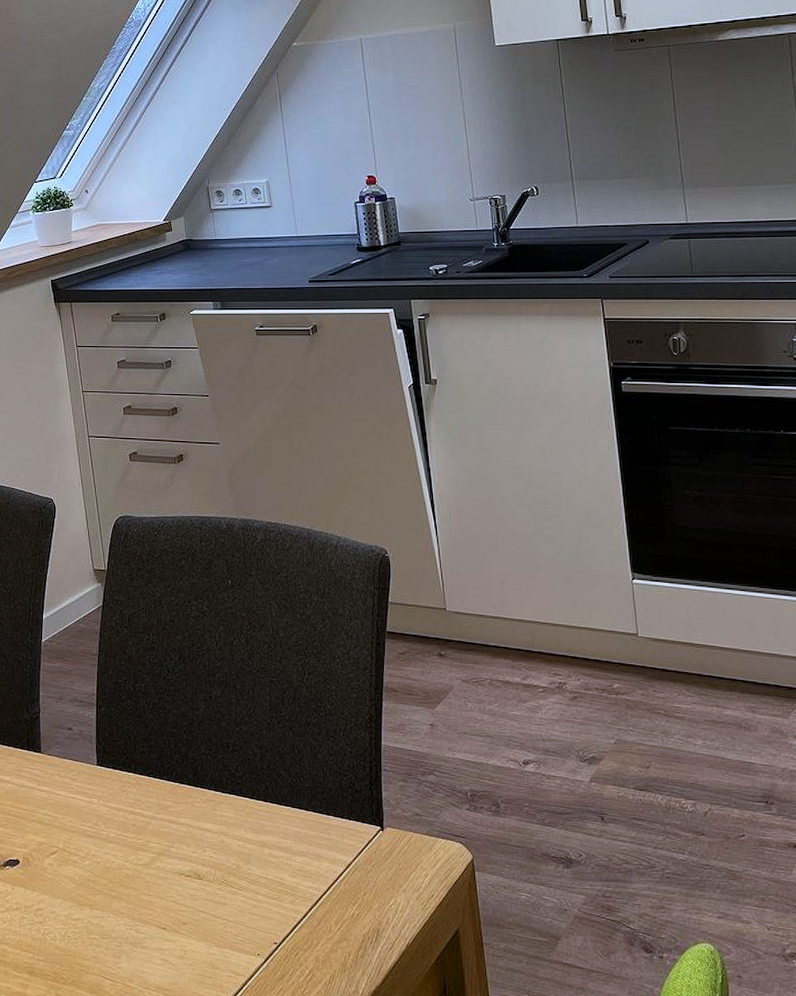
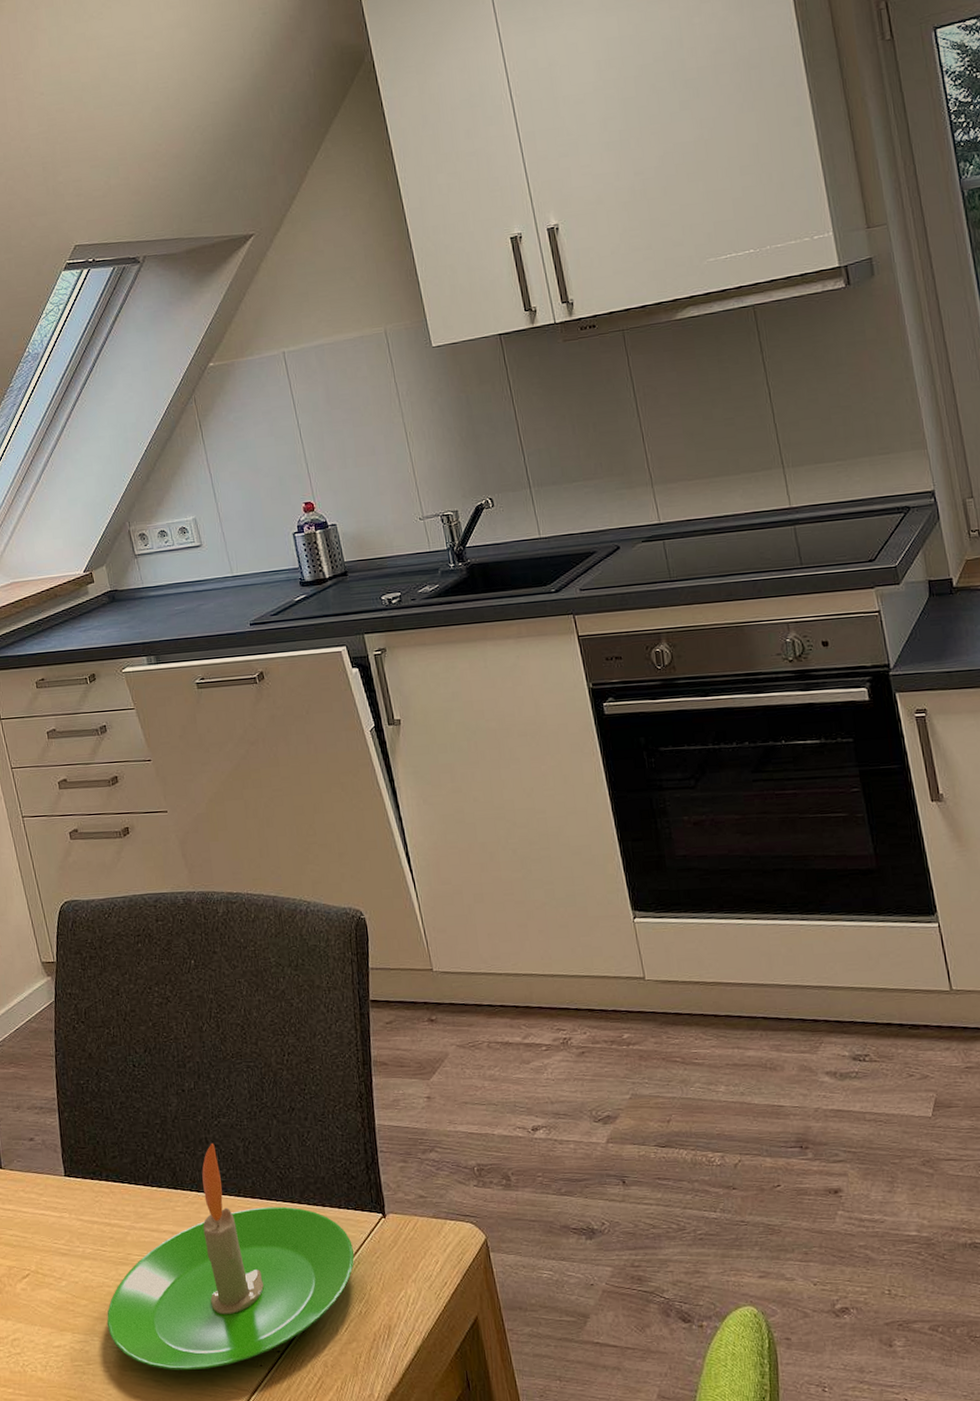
candle: none [122,748,352,953] -> present [106,1144,355,1370]

